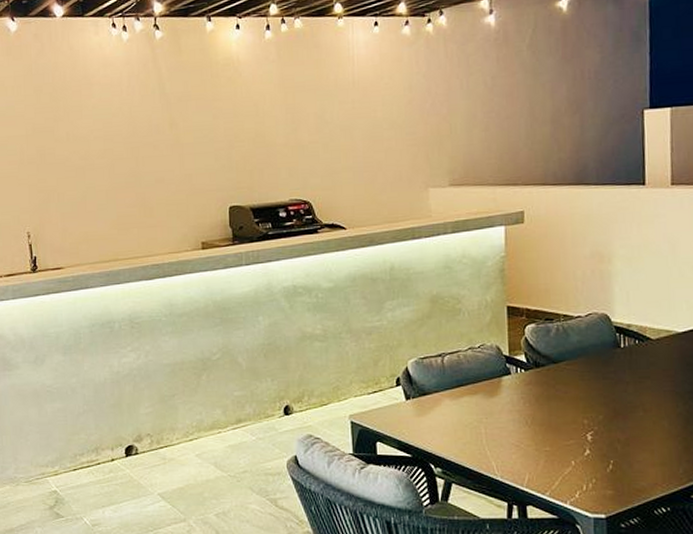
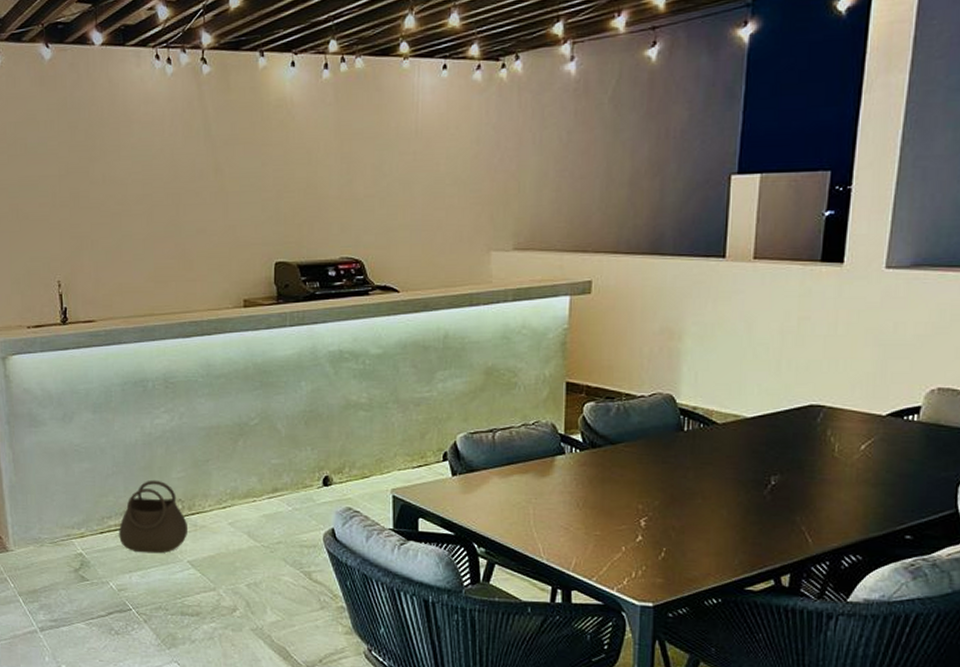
basket: none [91,416,157,488] -> present [119,479,187,554]

